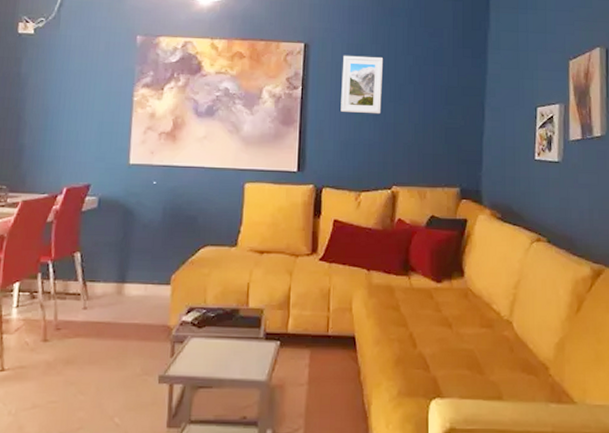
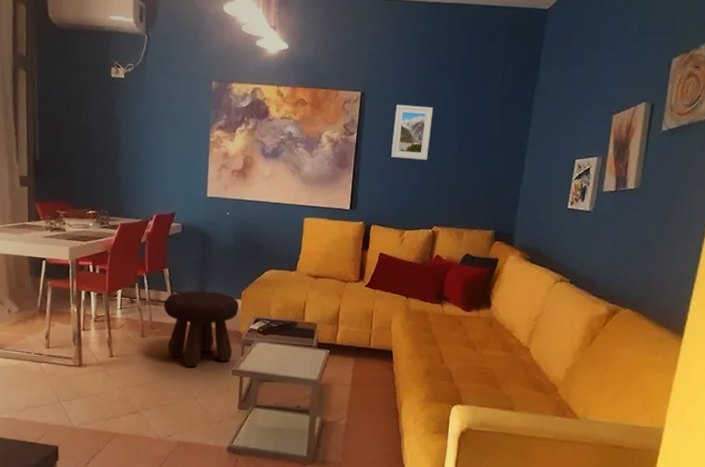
footstool: none [73,277,169,376] -> present [163,290,239,367]

